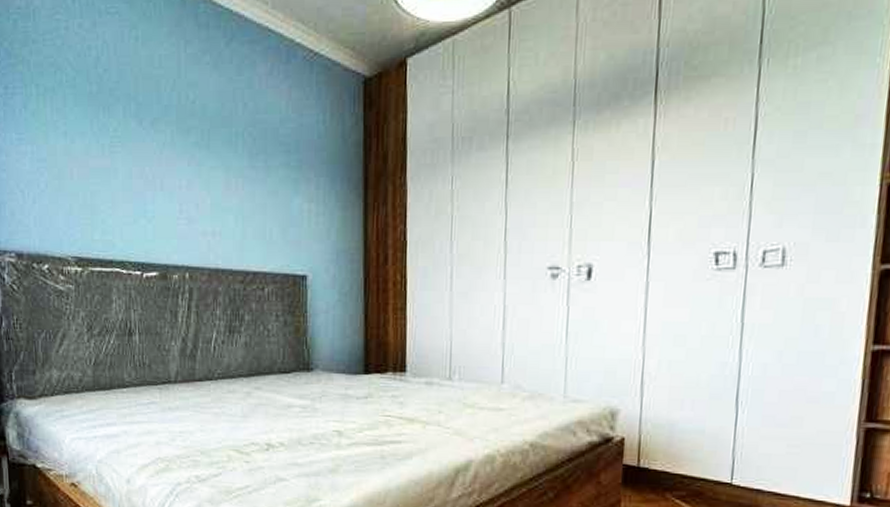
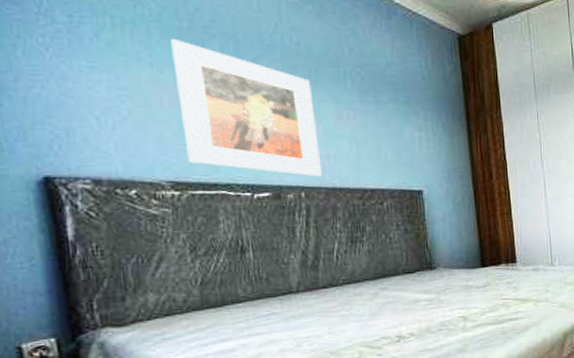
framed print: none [82,104,206,256] -> present [171,38,322,177]

